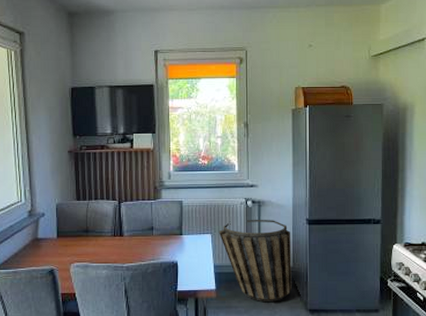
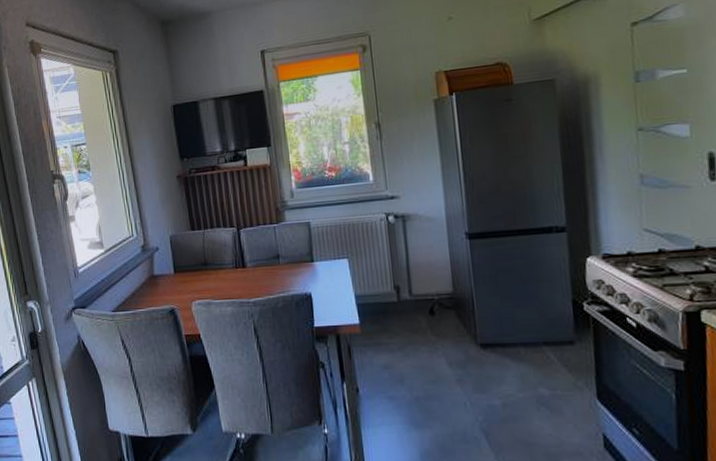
basket: present [218,219,292,303] -> none [356,236,455,337]

